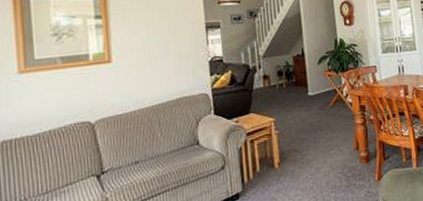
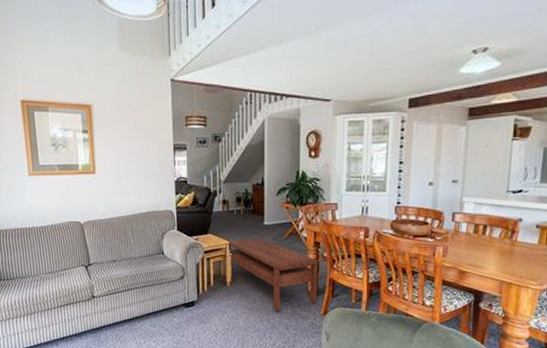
coffee table: none [270,110,370,187] -> present [226,238,318,312]

